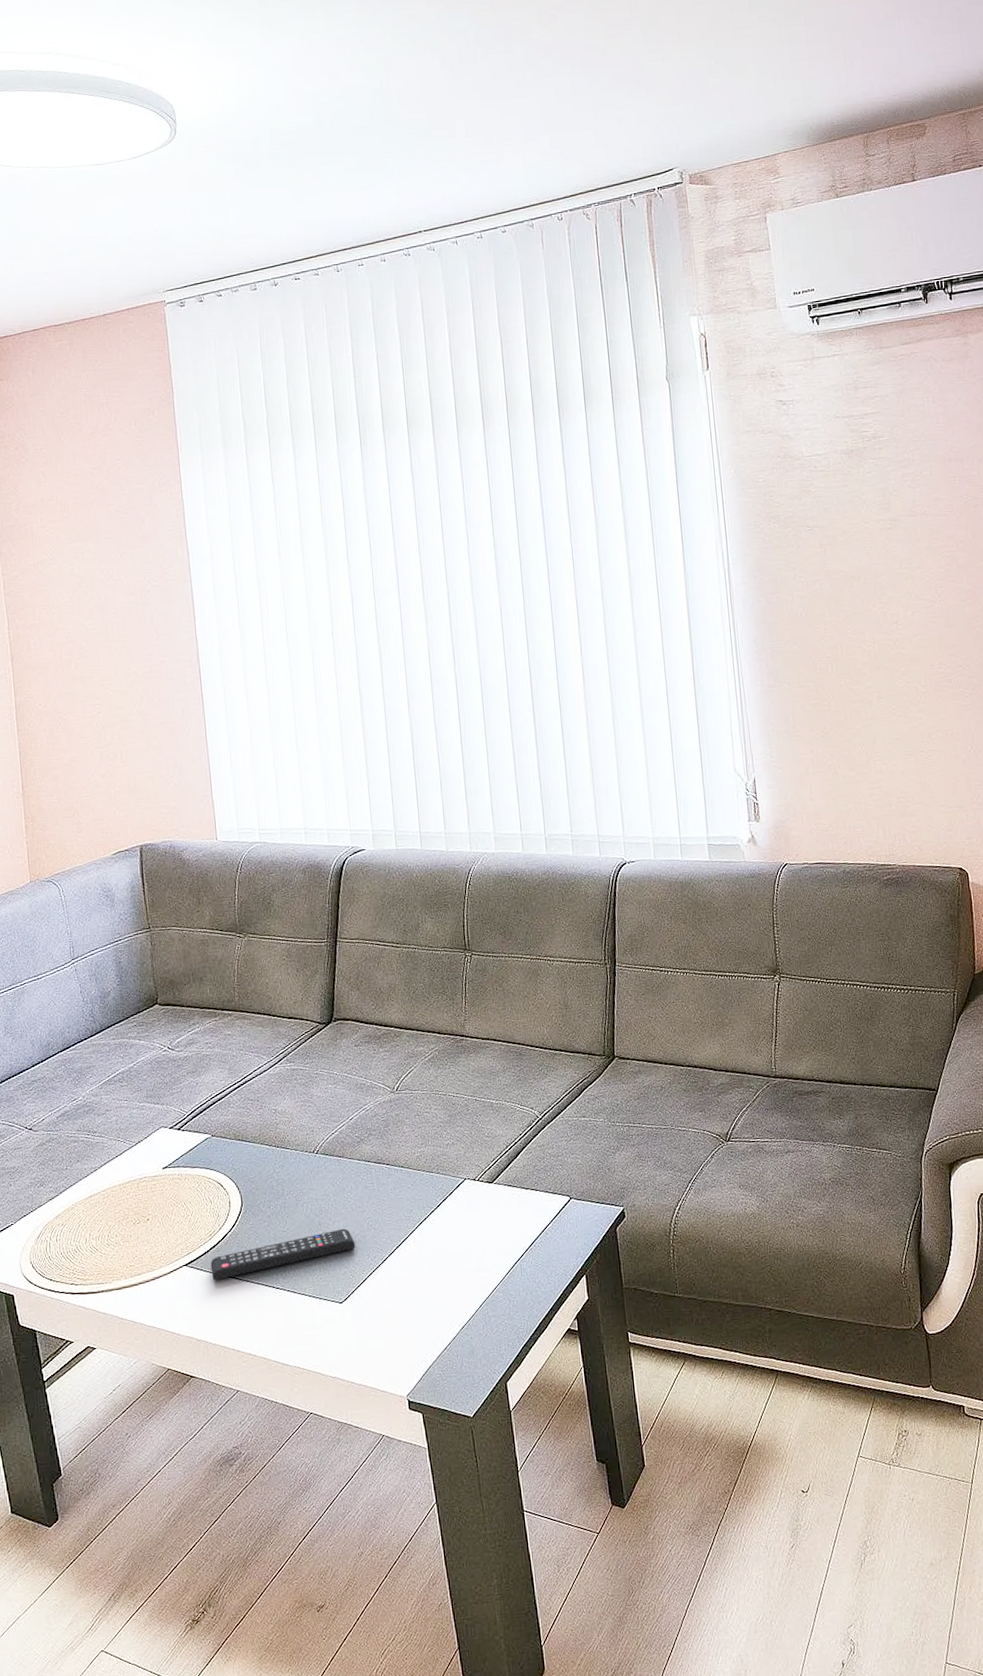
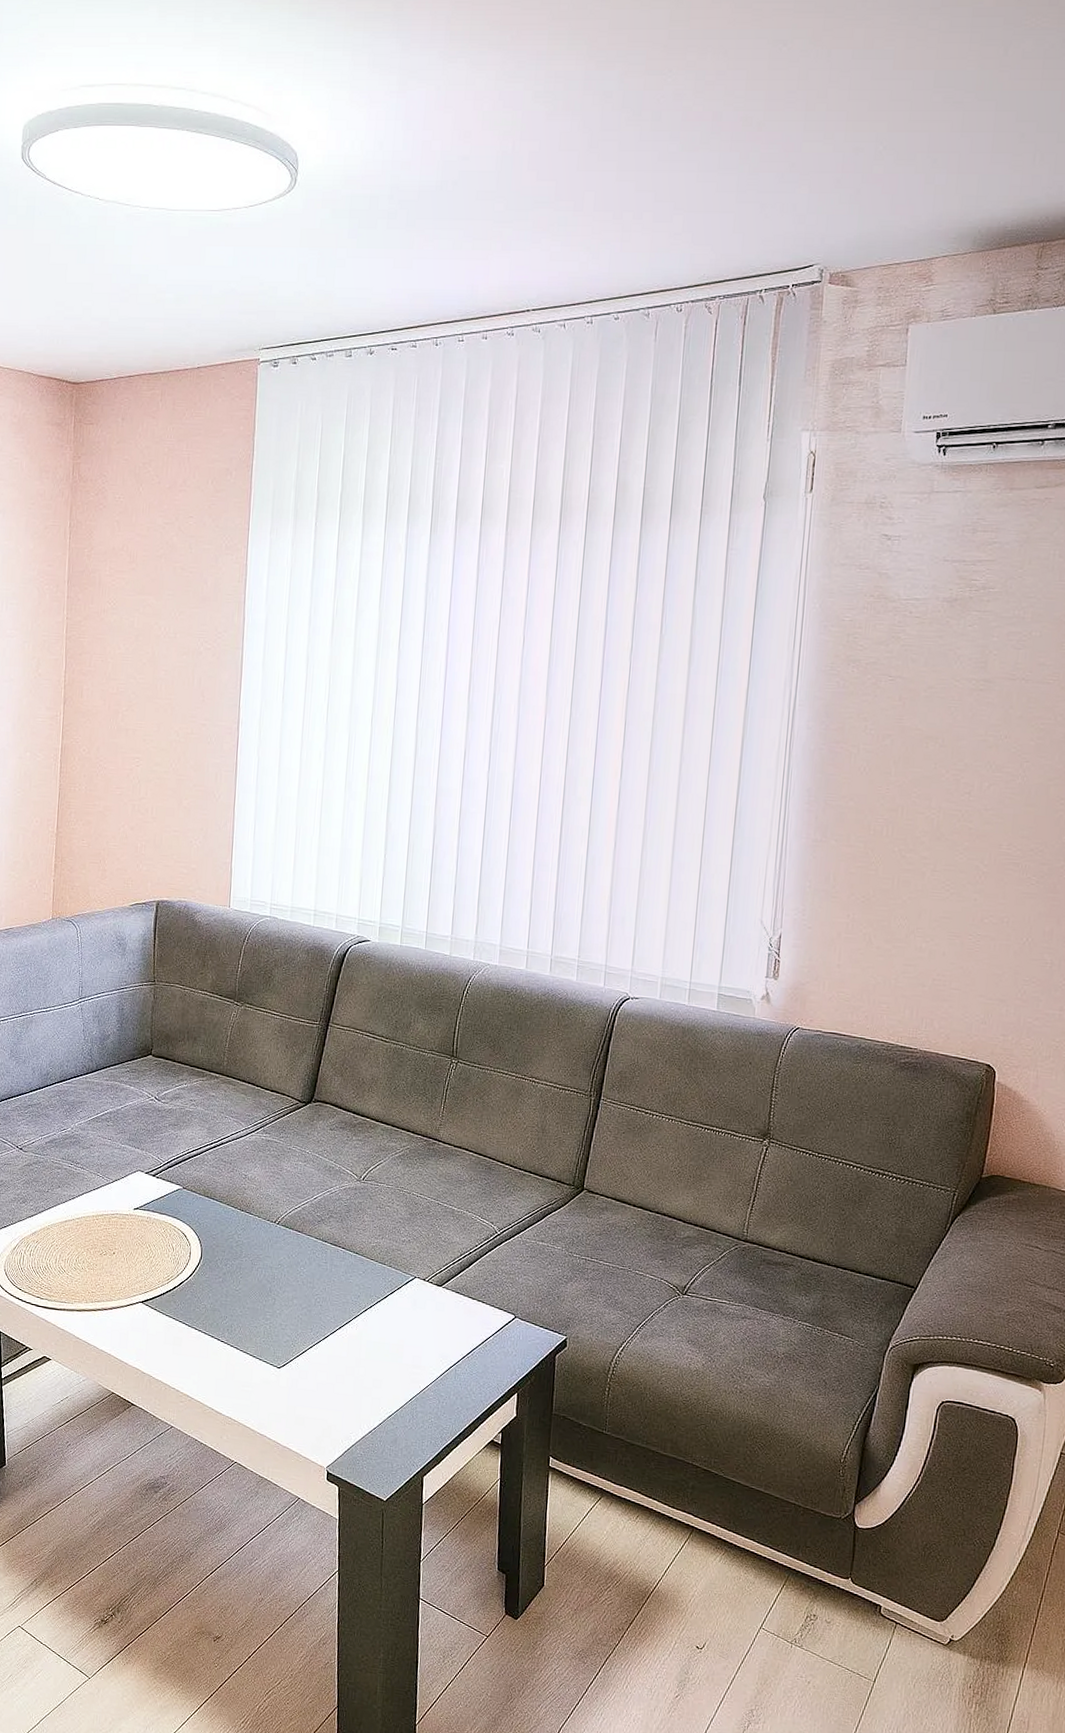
remote control: present [210,1228,356,1281] -> none [164,1299,301,1322]

